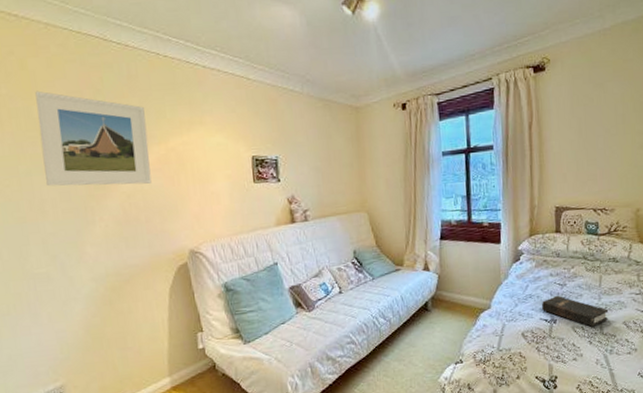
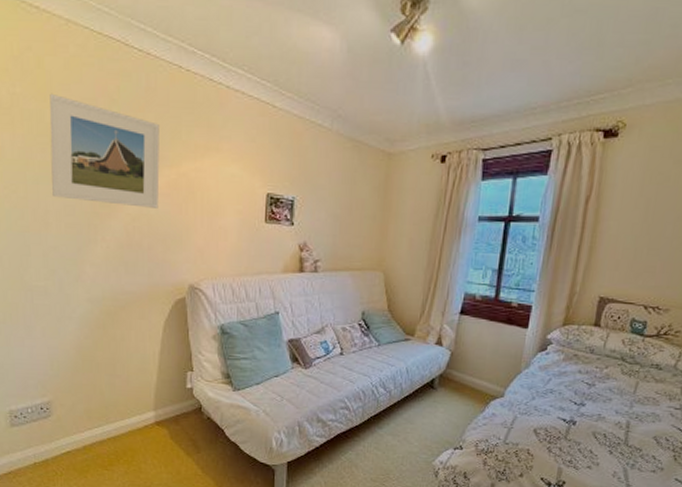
hardback book: present [541,295,609,328] -> none [561,395,639,437]

